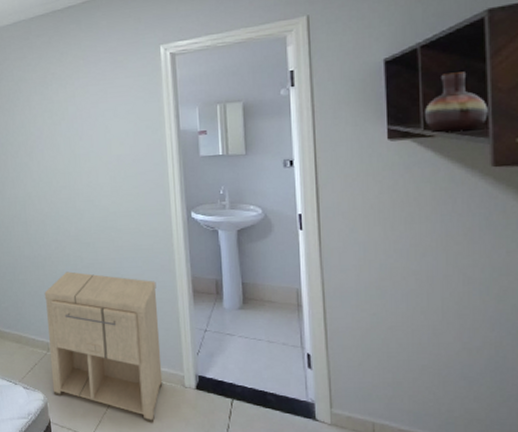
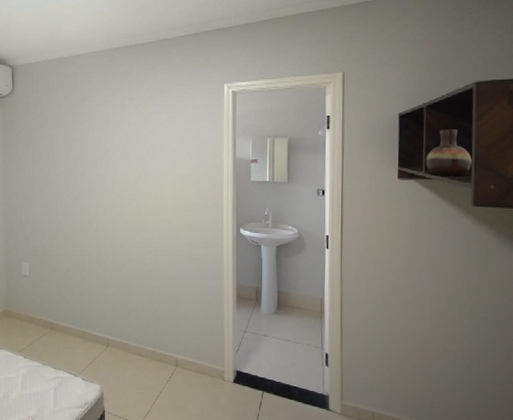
side table: present [44,271,163,423] -> none [108,275,206,413]

